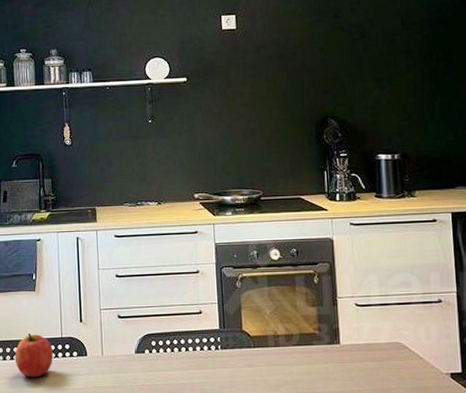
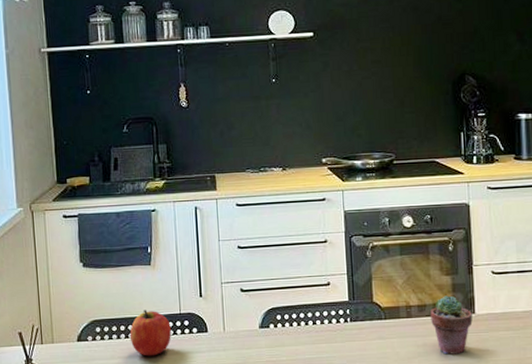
potted succulent: none [296,326,338,383] -> present [429,295,473,355]

